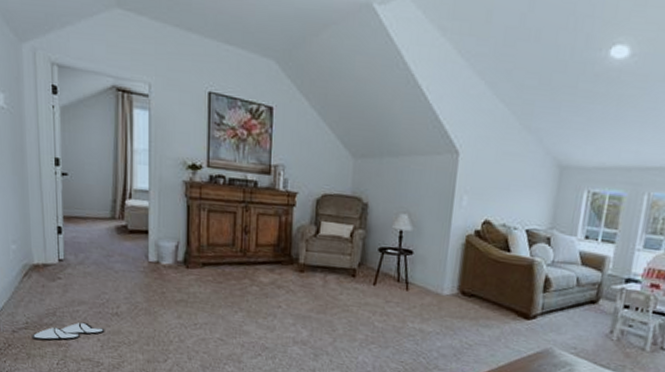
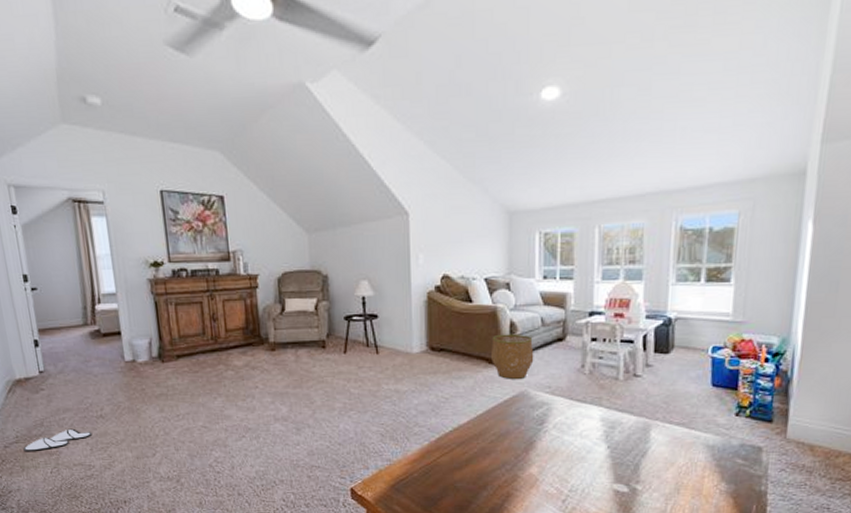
basket: none [520,288,566,336] -> present [490,333,534,379]

